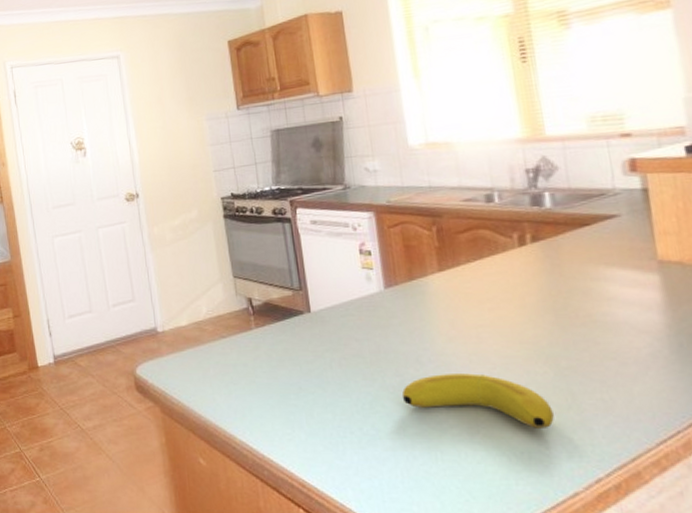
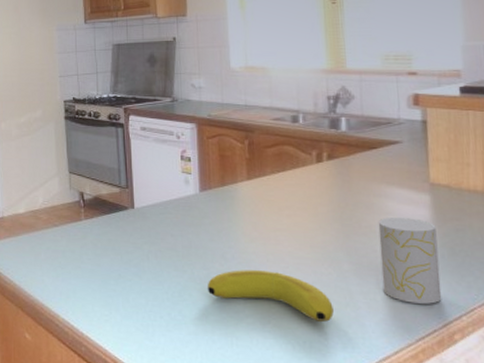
cup: none [598,303,684,401] -> present [378,218,442,304]

